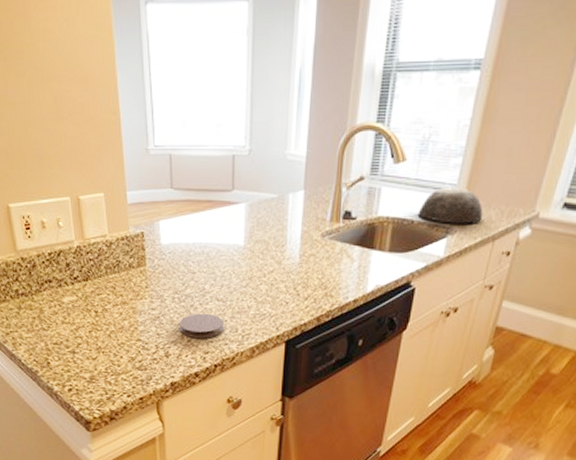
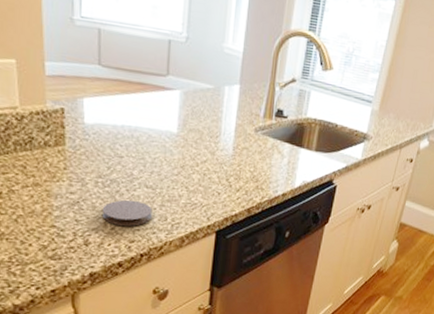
bowl: present [417,186,483,224] -> none [341,97,394,132]

